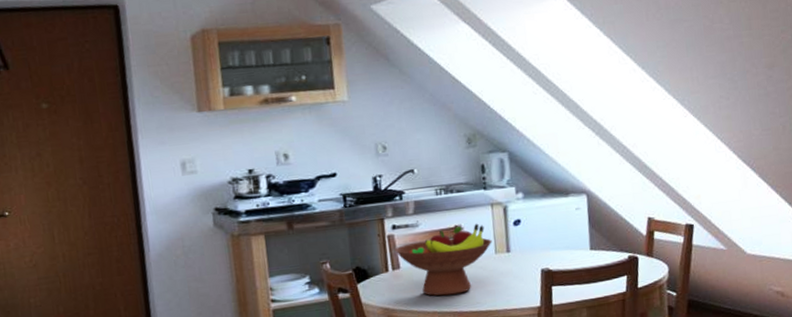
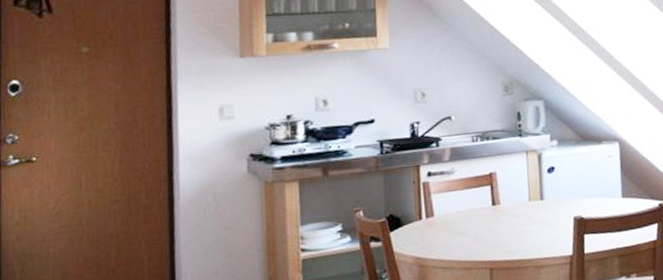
fruit bowl: present [394,223,492,296] -> none [428,170,526,245]

